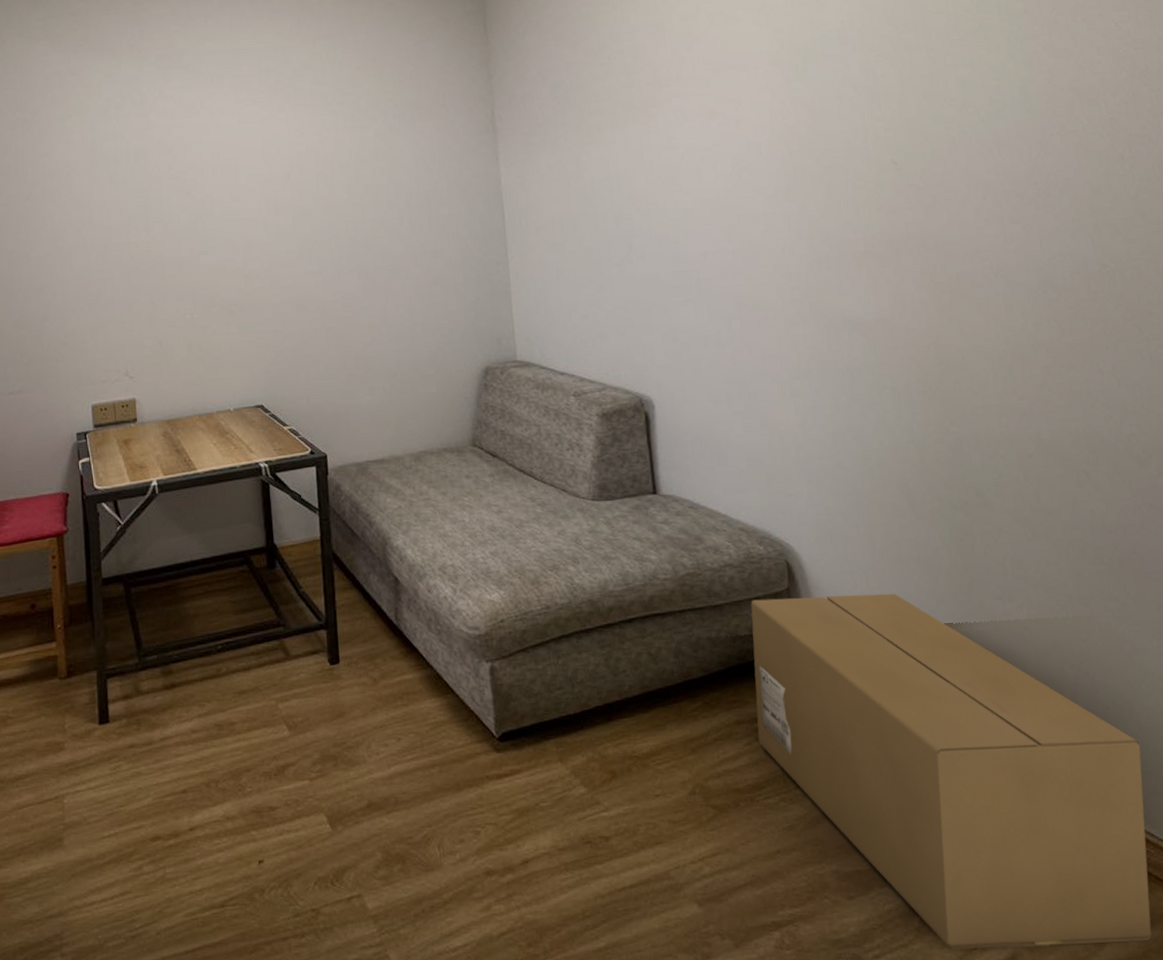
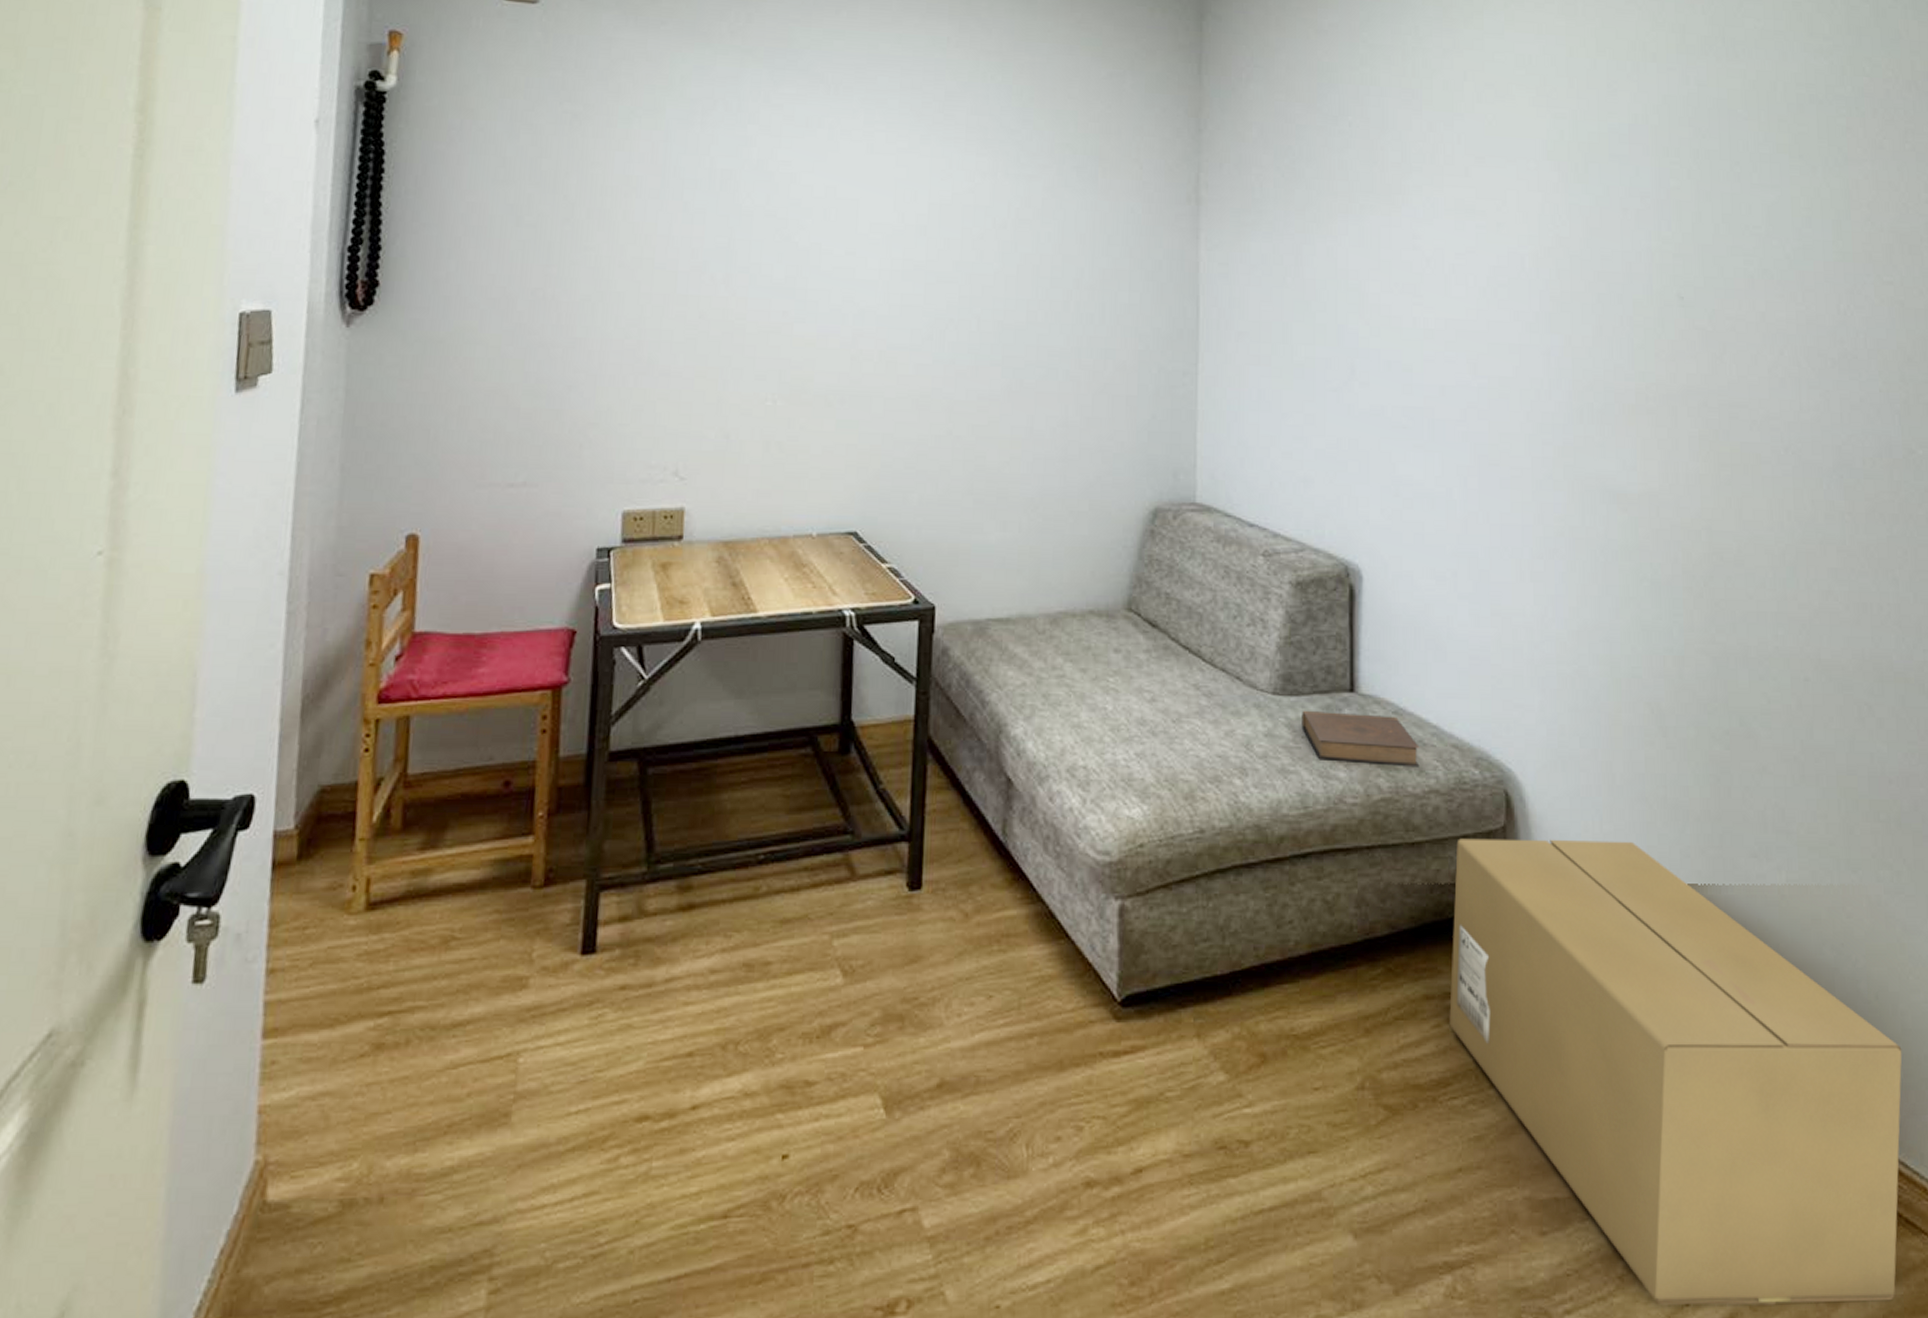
book: none [616,510,715,548] -> present [1301,710,1420,766]

